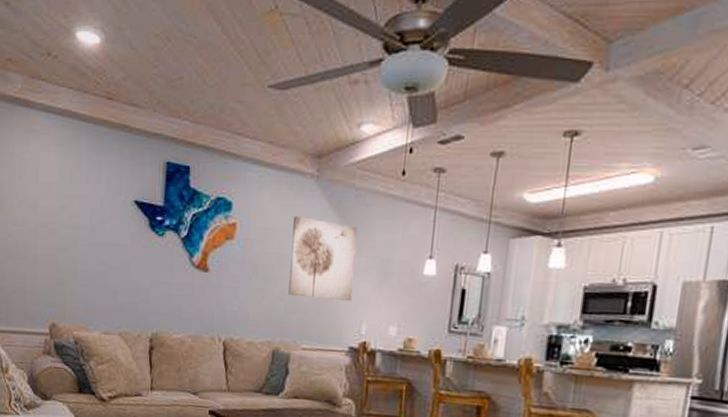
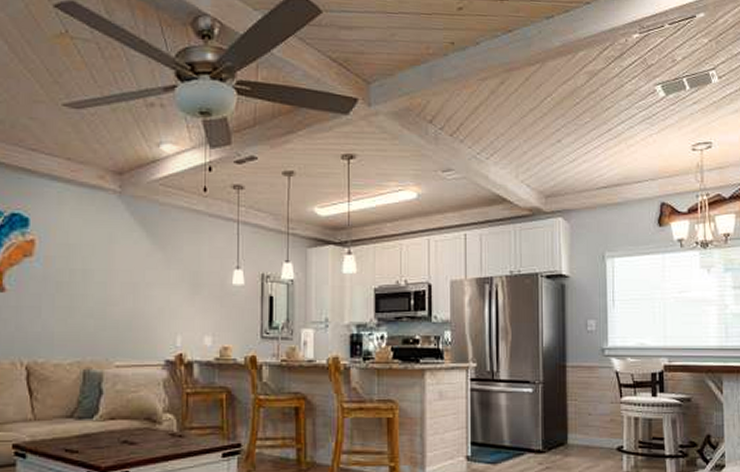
wall art: present [288,216,358,301] -> none [97,231,165,313]

